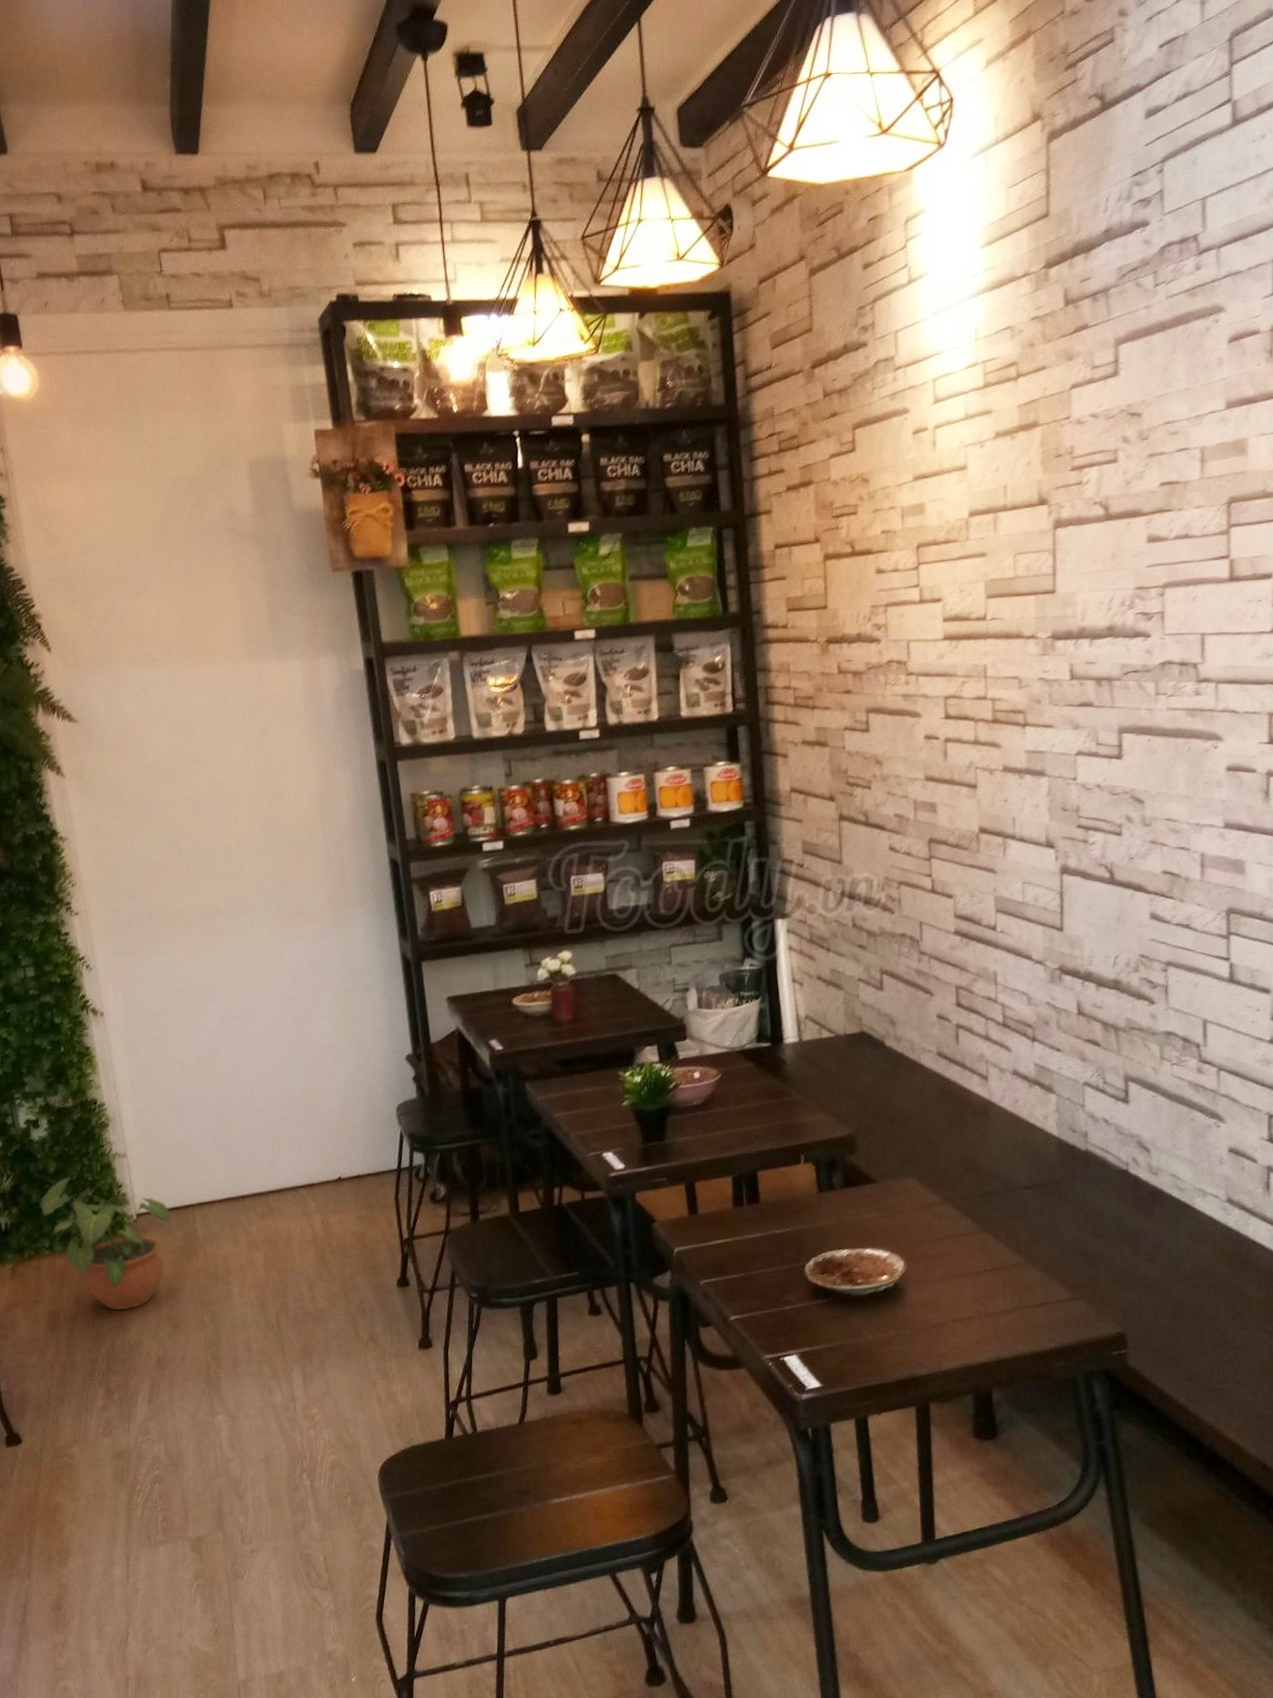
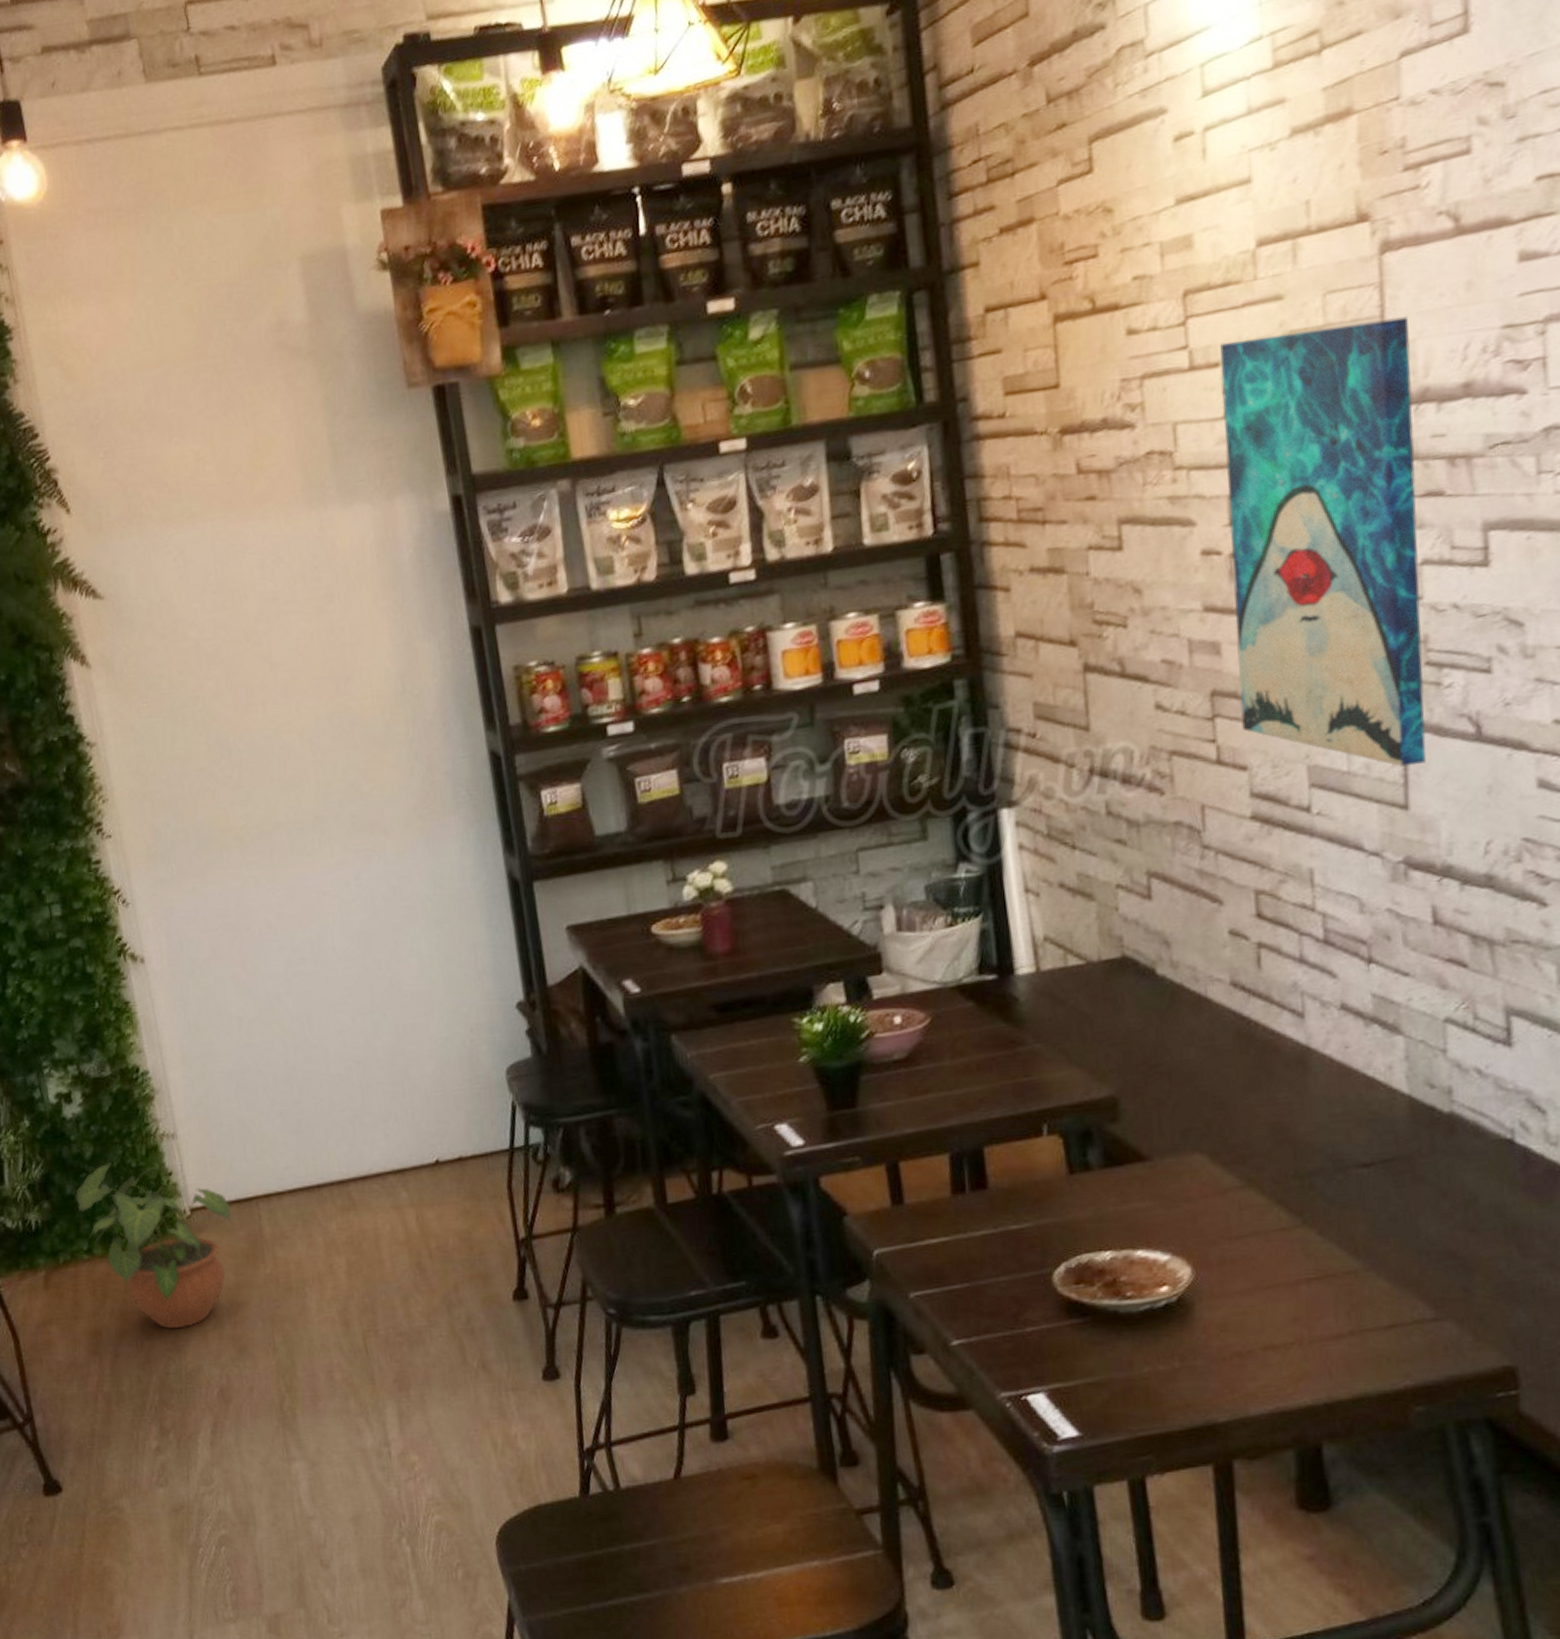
wall art: none [941,575,1077,900] -> present [1220,316,1426,767]

